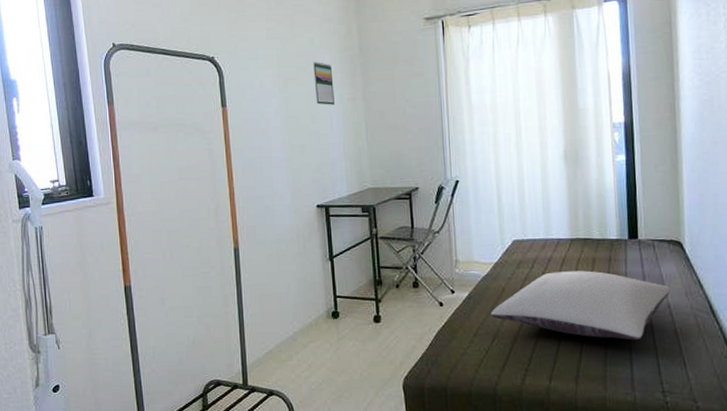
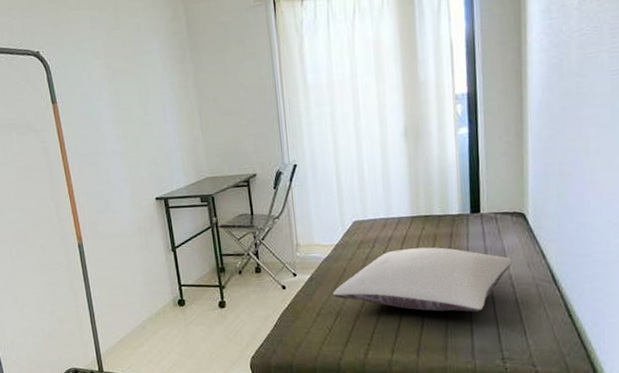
calendar: present [313,61,335,105] -> none [141,49,166,95]

